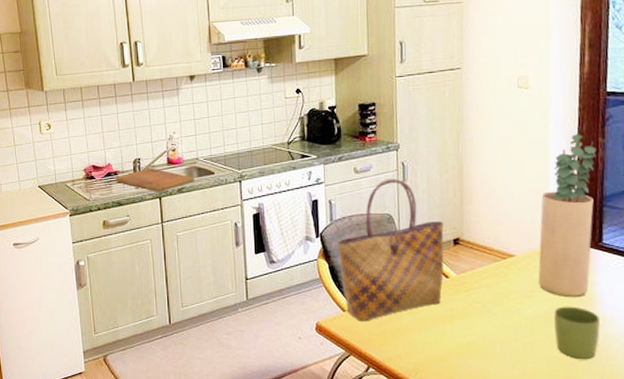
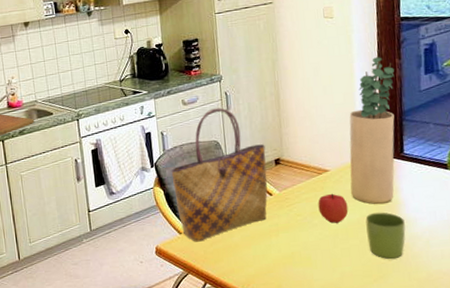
fruit: none [500,281,535,314] -> present [318,193,349,223]

